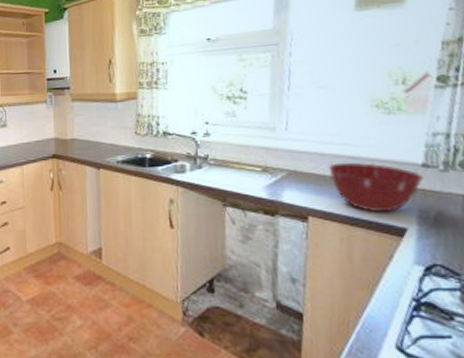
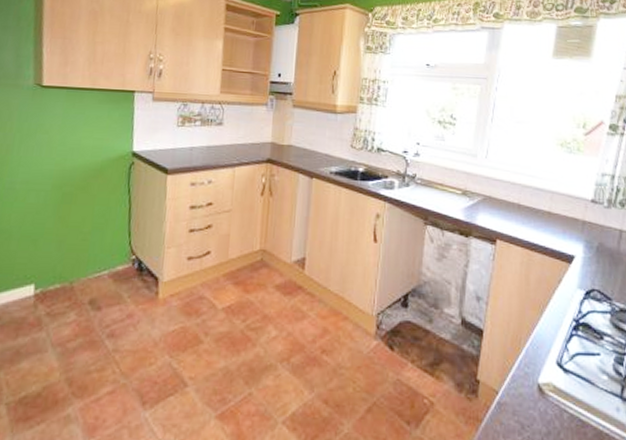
mixing bowl: present [328,162,424,213] -> none [517,192,592,241]

